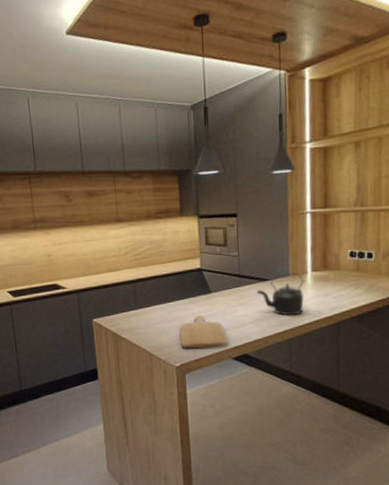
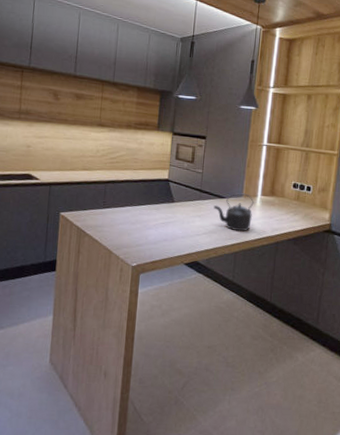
chopping board: present [179,315,228,349] -> none [140,221,183,253]

